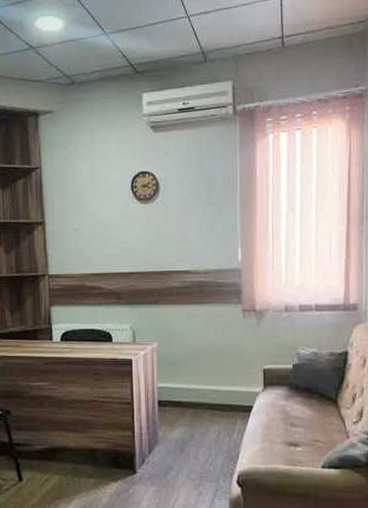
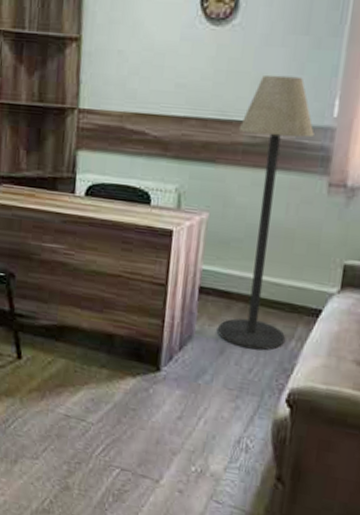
floor lamp: none [171,235,228,445] -> present [218,75,315,350]

